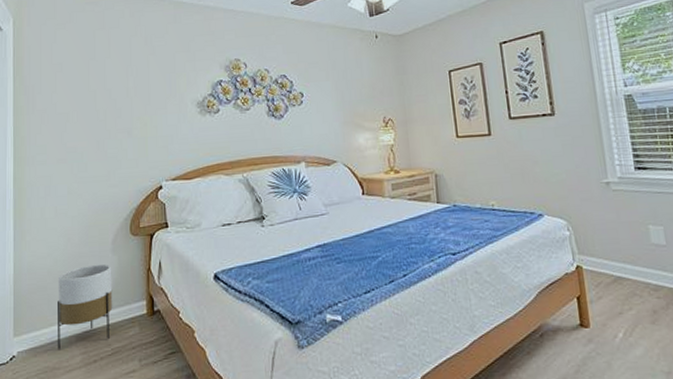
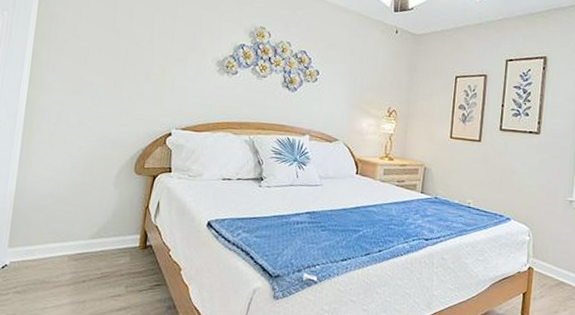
planter: present [58,264,113,350] -> none [50,194,112,266]

